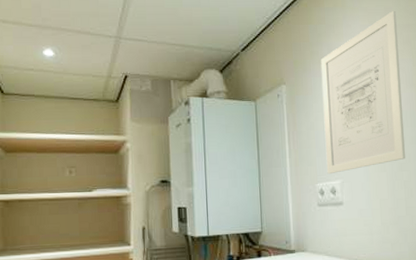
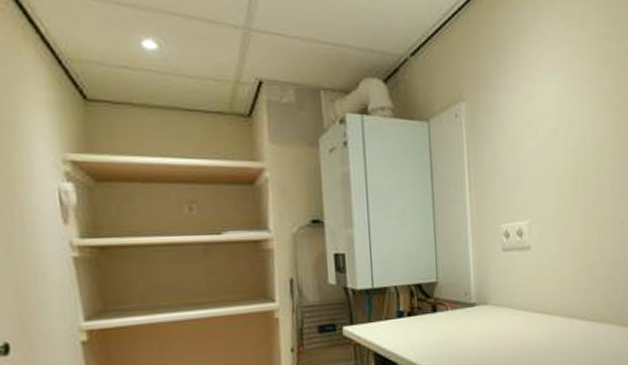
wall art: present [320,10,405,174] -> none [506,14,600,212]

